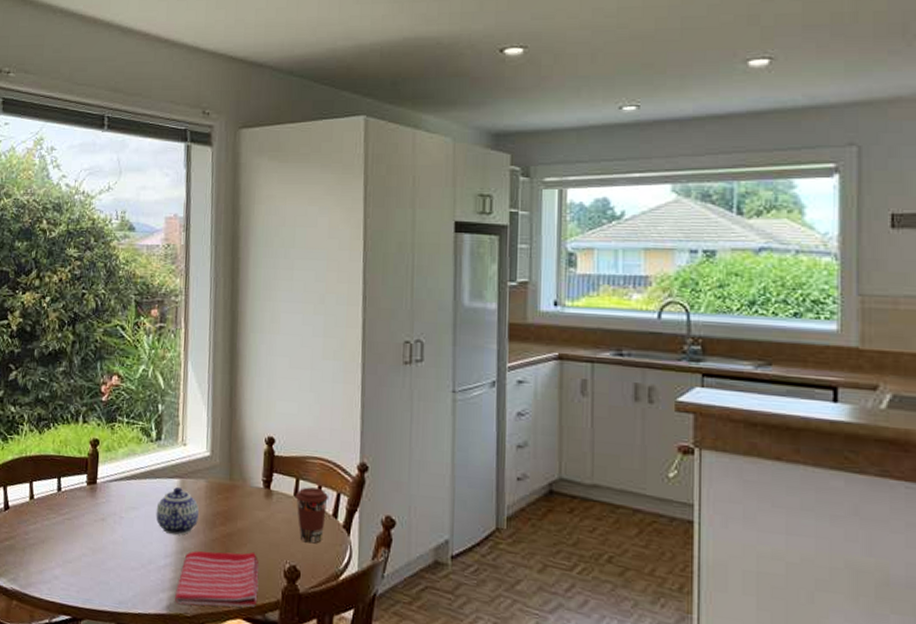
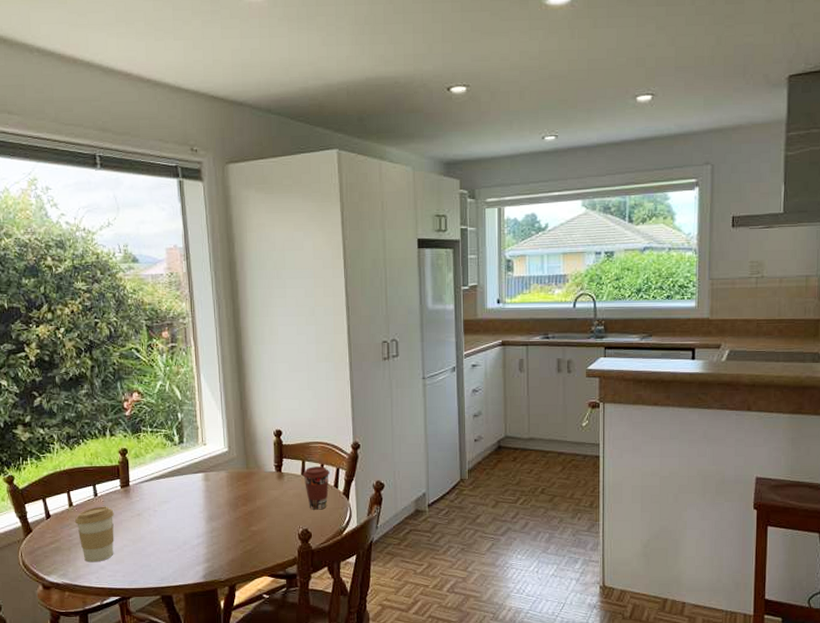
coffee cup: none [34,503,76,570] -> present [75,506,114,563]
teapot: present [156,487,199,535] -> none [185,480,223,519]
dish towel: present [175,551,260,608] -> none [209,523,279,573]

